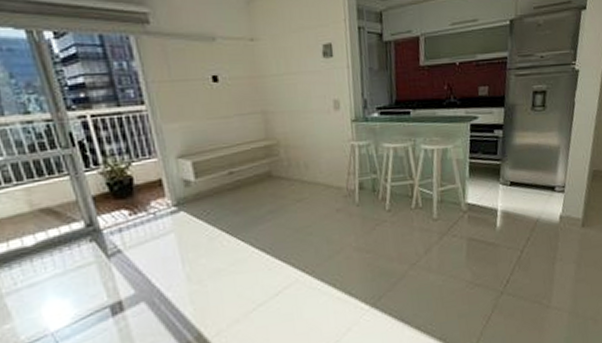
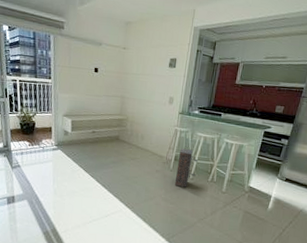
speaker: none [364,169,393,226] -> present [174,148,198,188]

